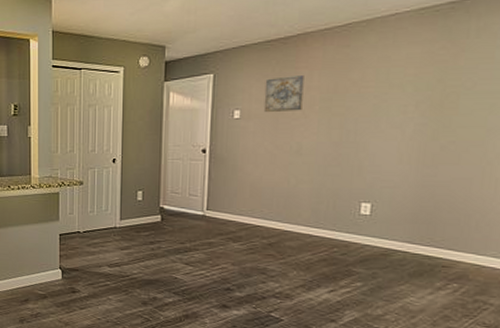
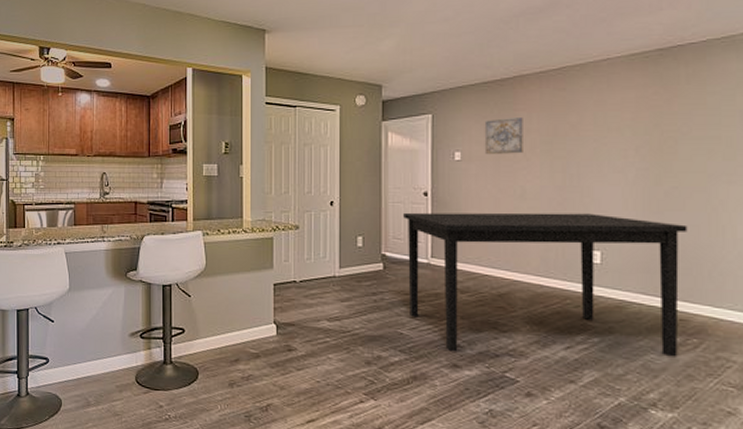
dining table: none [182,167,460,300] -> present [403,212,688,357]

